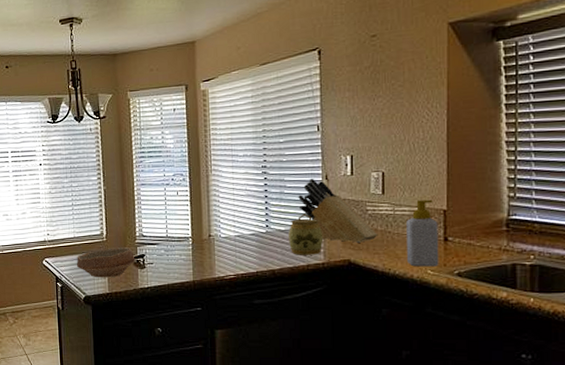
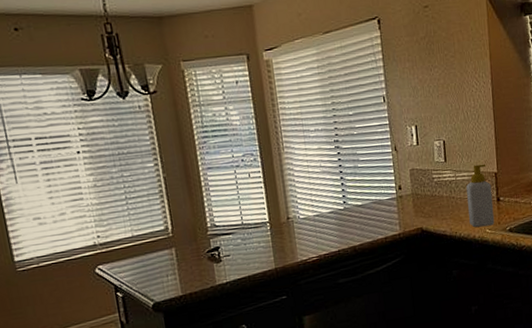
bowl: present [76,247,136,278] -> none [138,241,210,280]
jar: present [289,213,324,255] -> none [365,186,398,229]
knife block: present [298,179,378,243] -> none [371,151,445,211]

